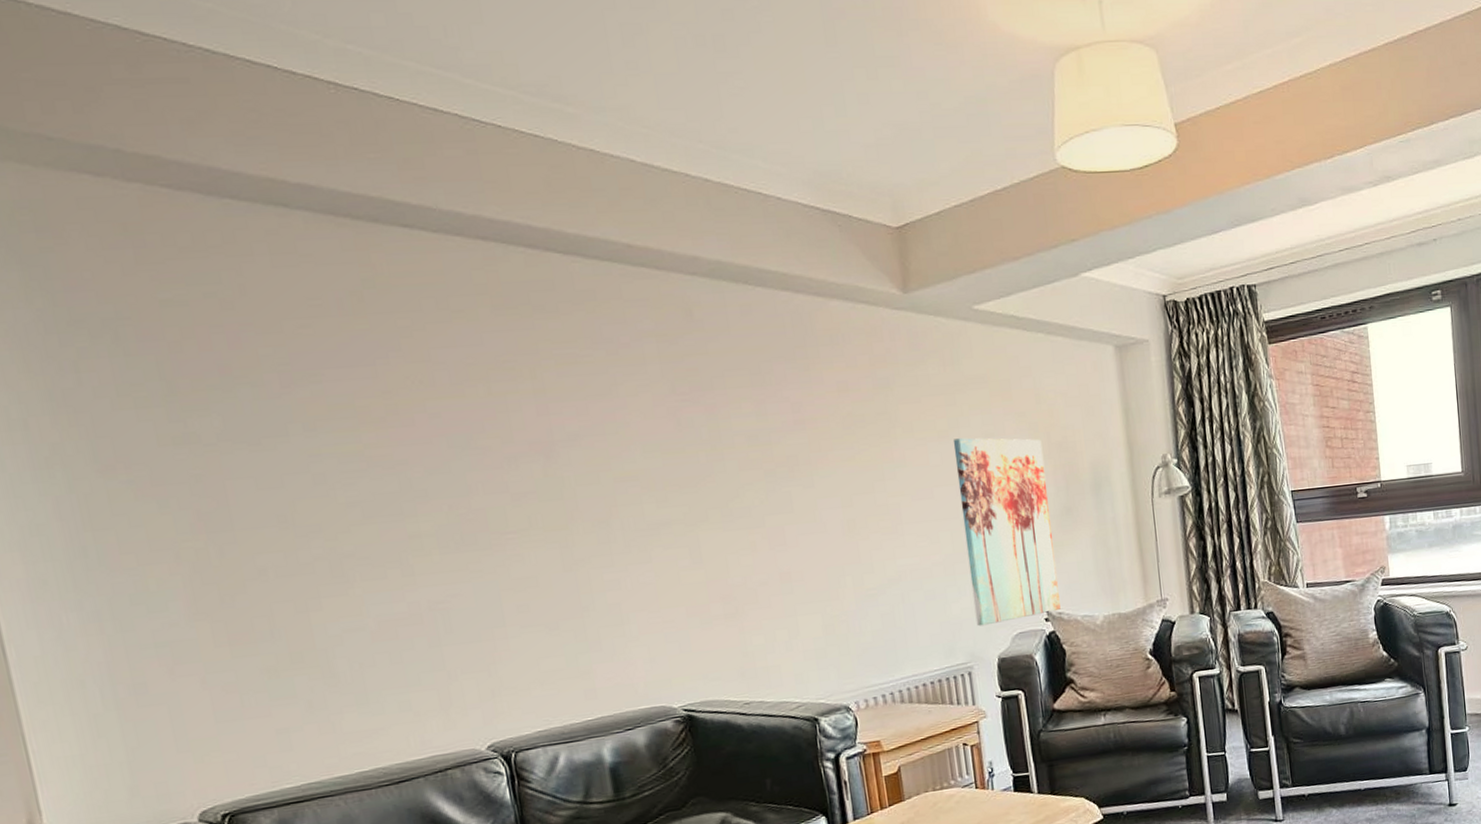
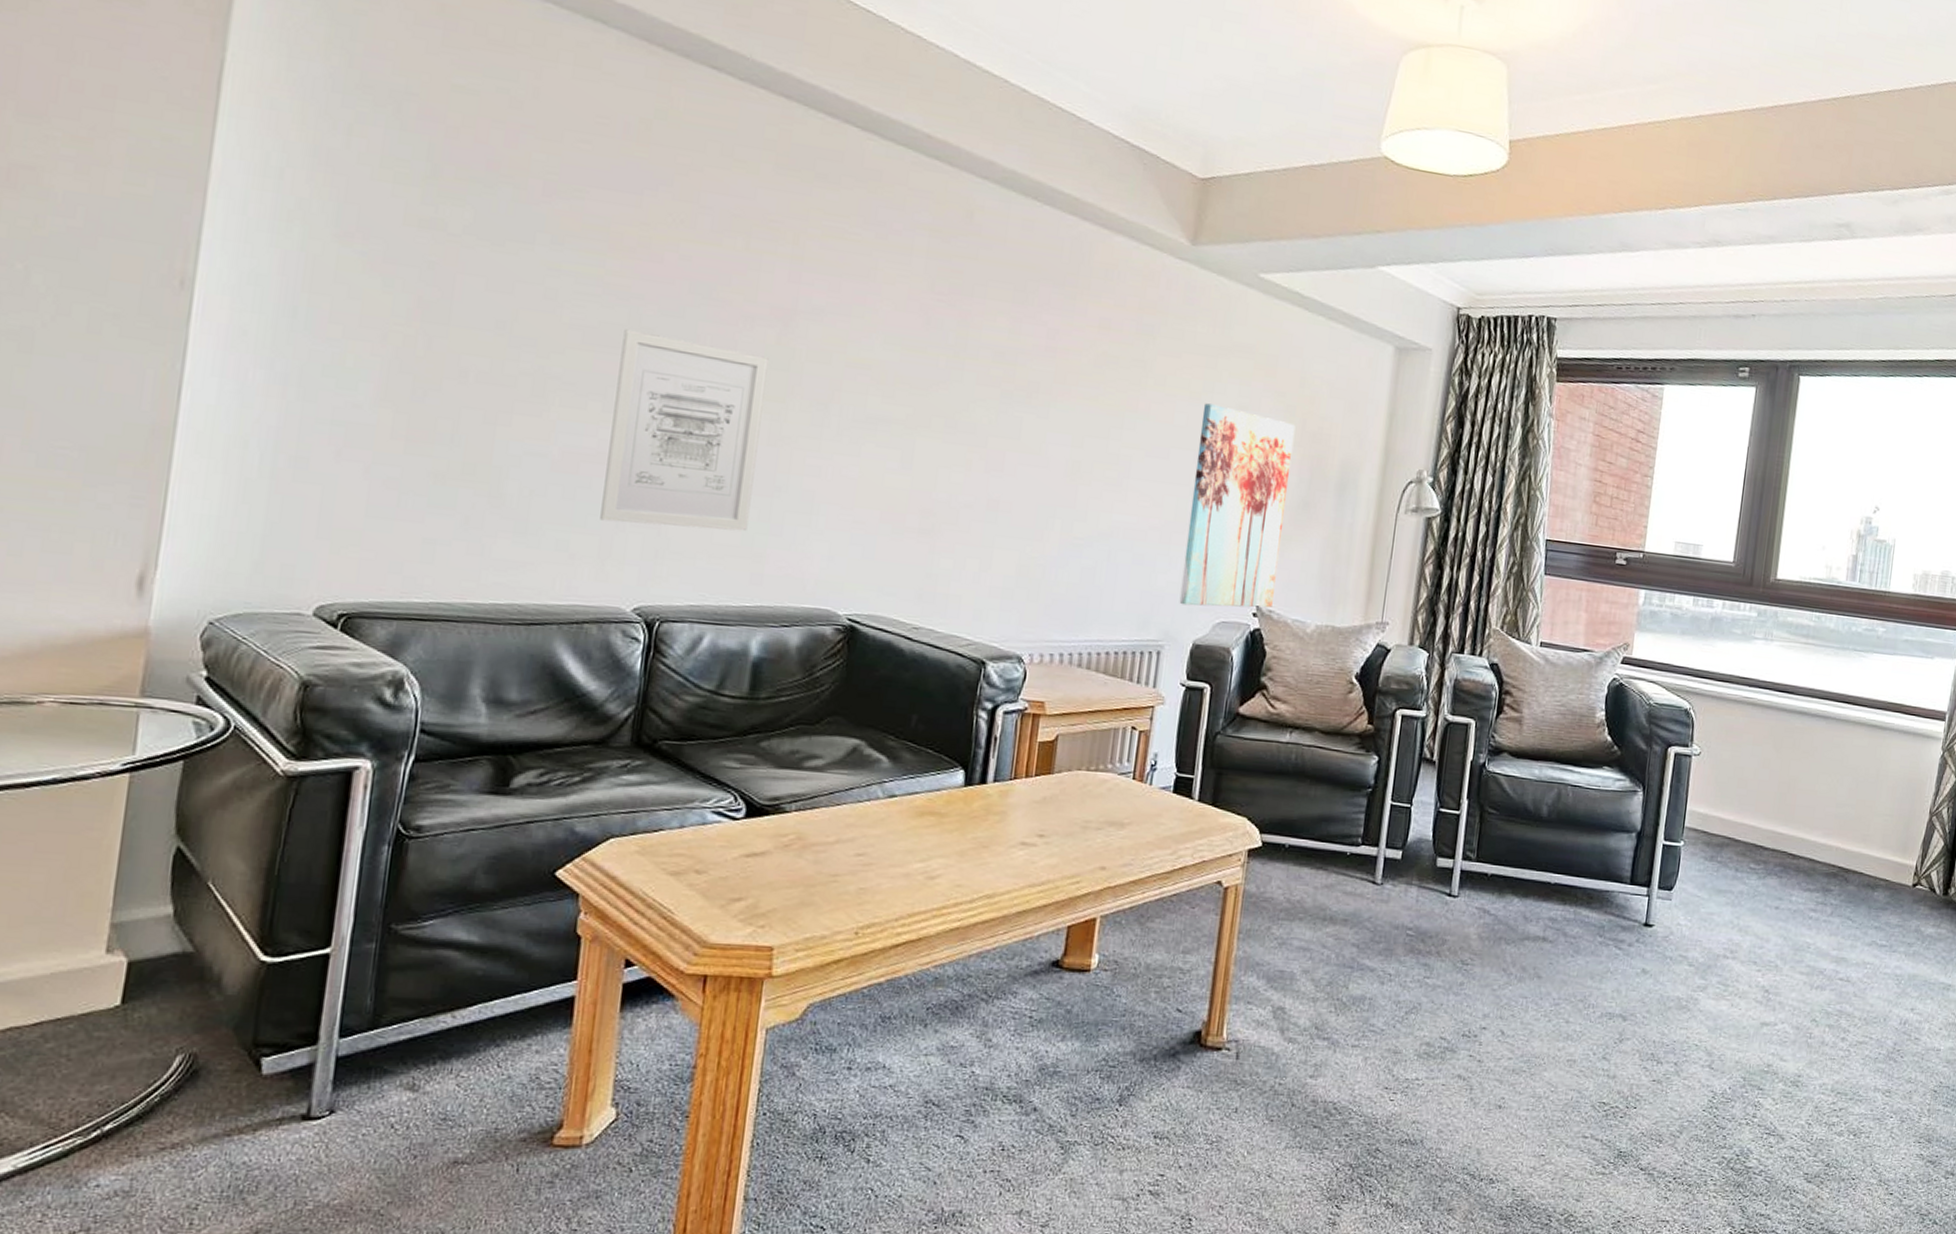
wall art: none [399,490,569,675] -> present [600,329,769,532]

